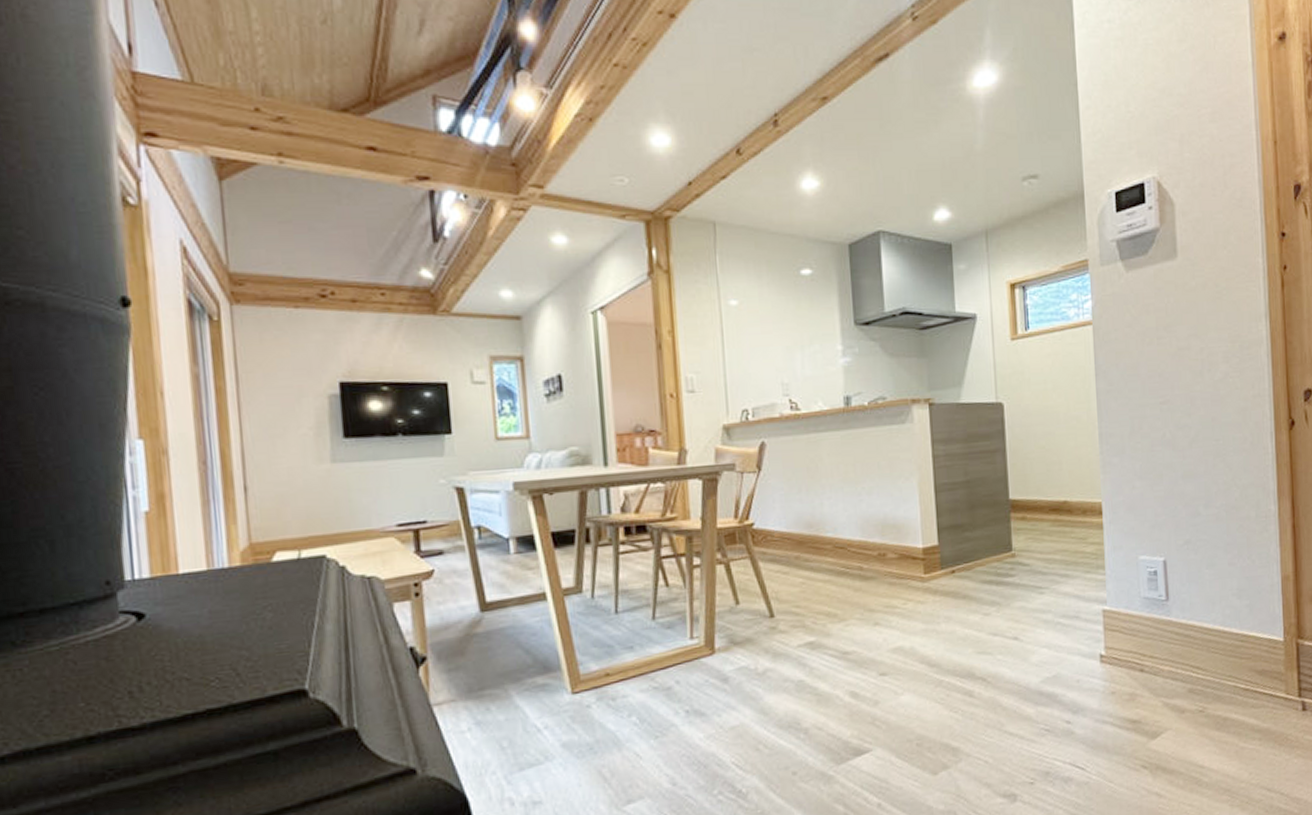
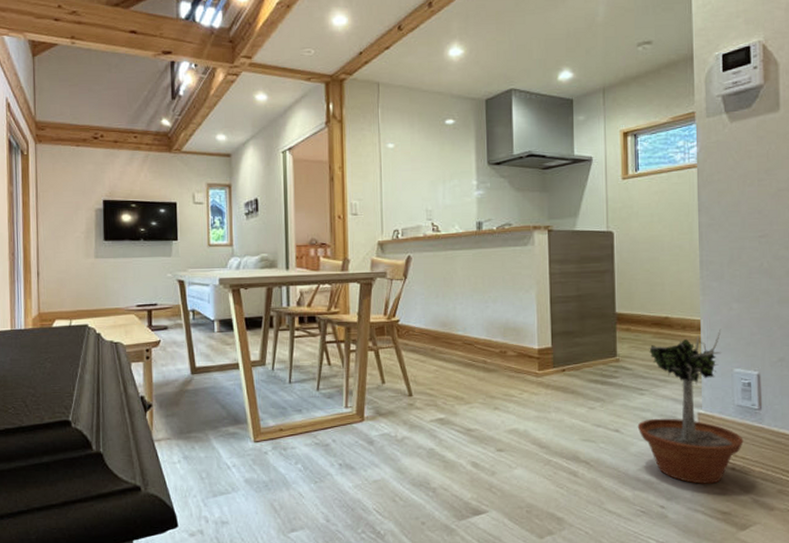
potted tree: none [1038,511,1152,692] -> present [637,329,744,484]

